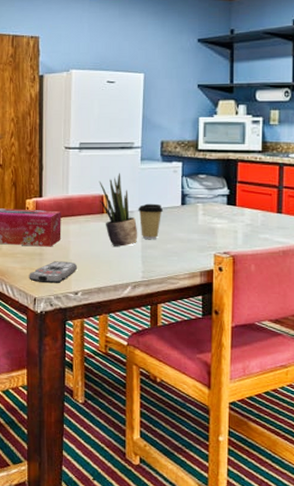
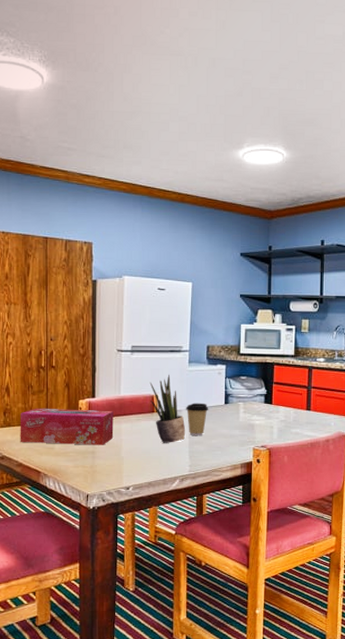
remote control: present [29,261,78,284] -> none [81,458,129,480]

